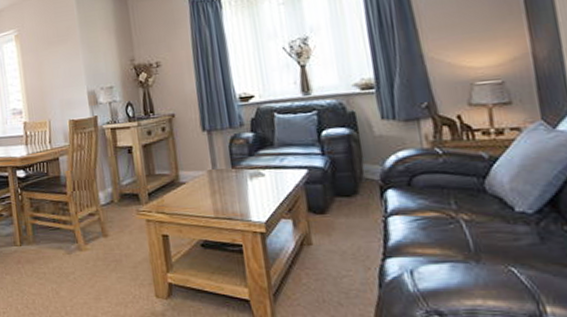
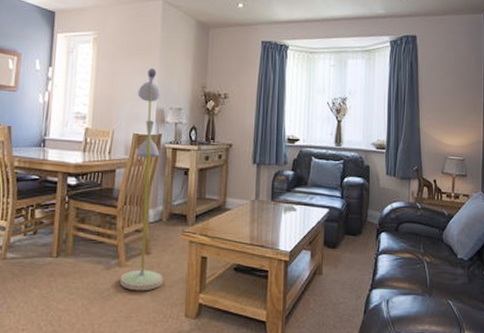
floor lamp: none [65,52,126,274] -> present [120,68,163,291]

